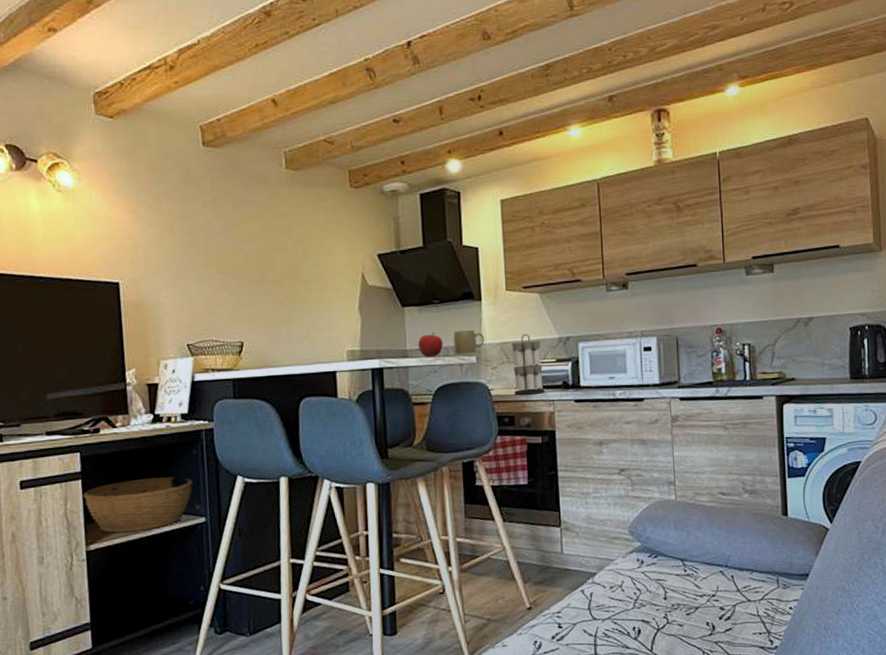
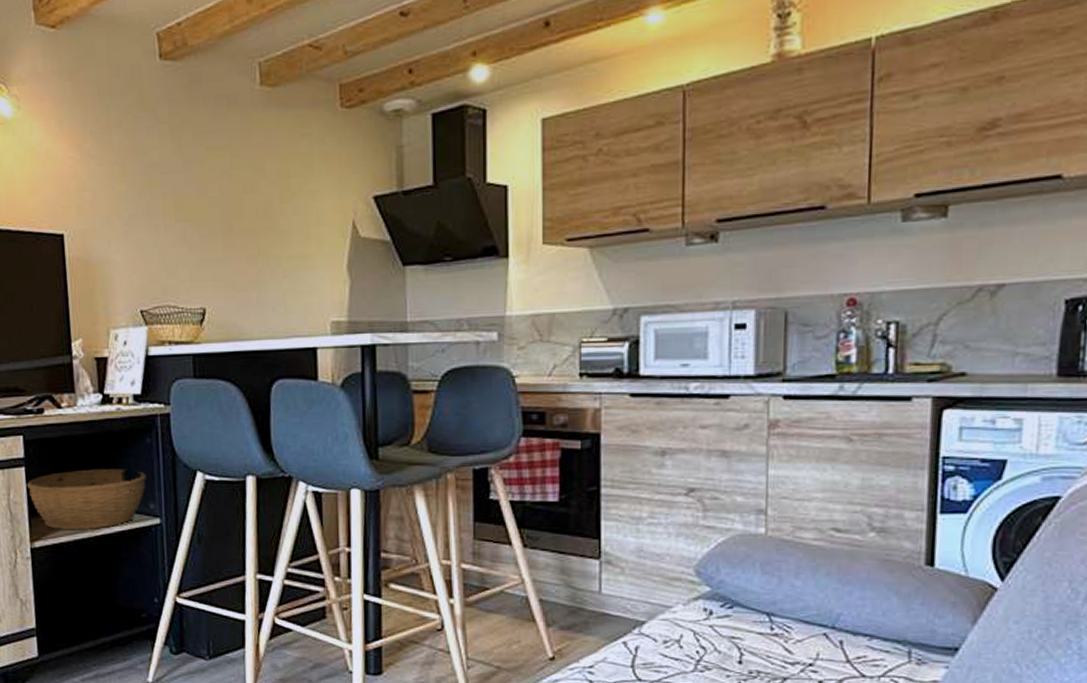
fruit: present [418,332,444,358] -> none [422,300,455,333]
mug: present [454,329,485,355] -> none [469,296,510,330]
spice rack: present [512,333,545,395] -> none [547,302,589,385]

